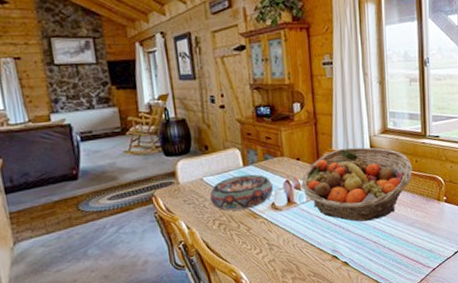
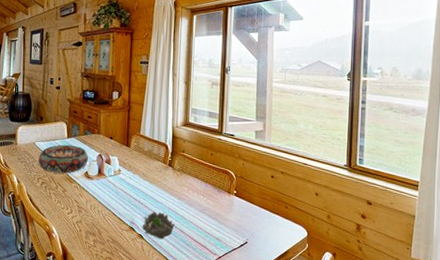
fruit basket: present [300,147,412,222] -> none [110,134,207,202]
flower: none [346,233,383,263] -> present [142,211,175,240]

